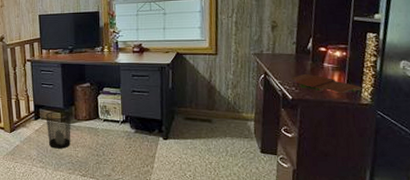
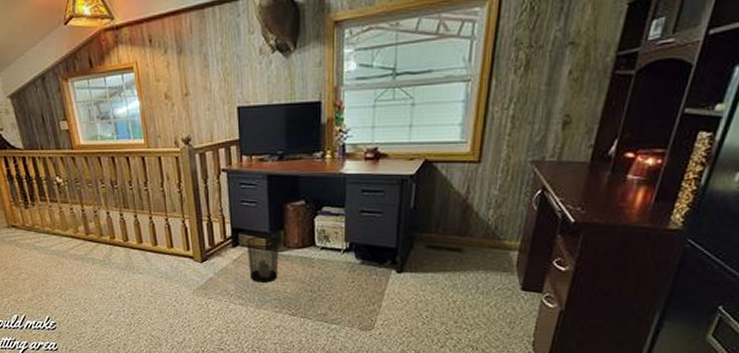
papers: present [290,73,364,95] -> none [576,188,676,218]

